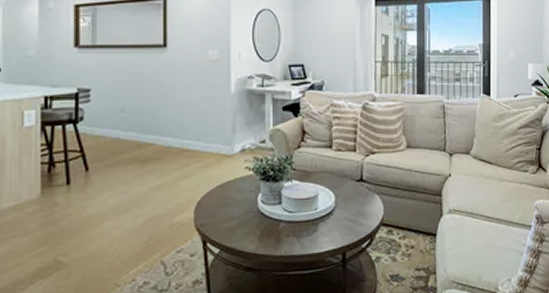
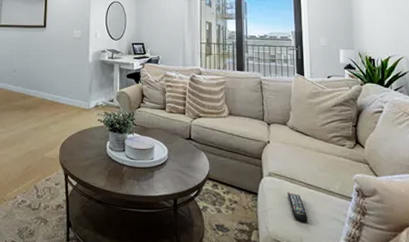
remote control: none [468,228,488,260] -> present [287,192,309,223]

